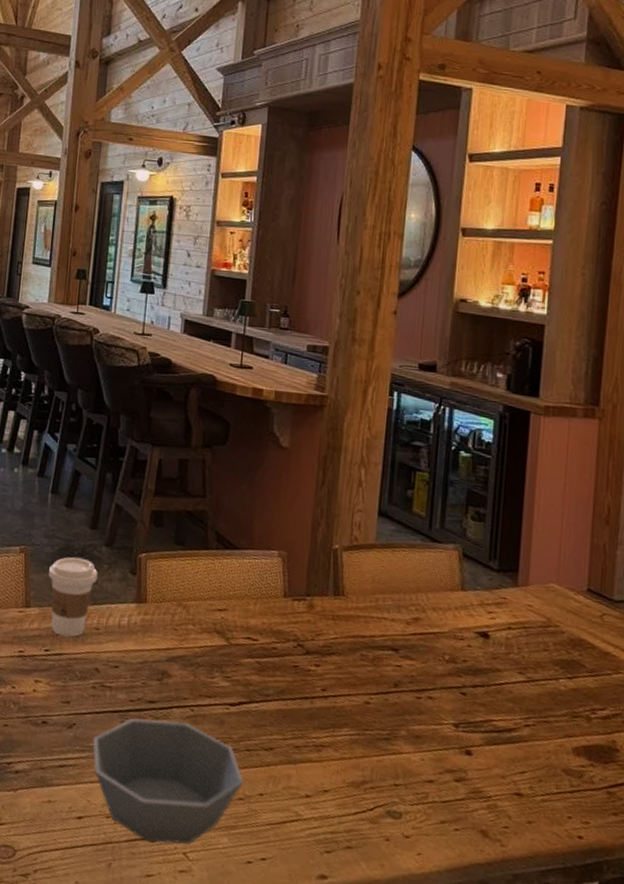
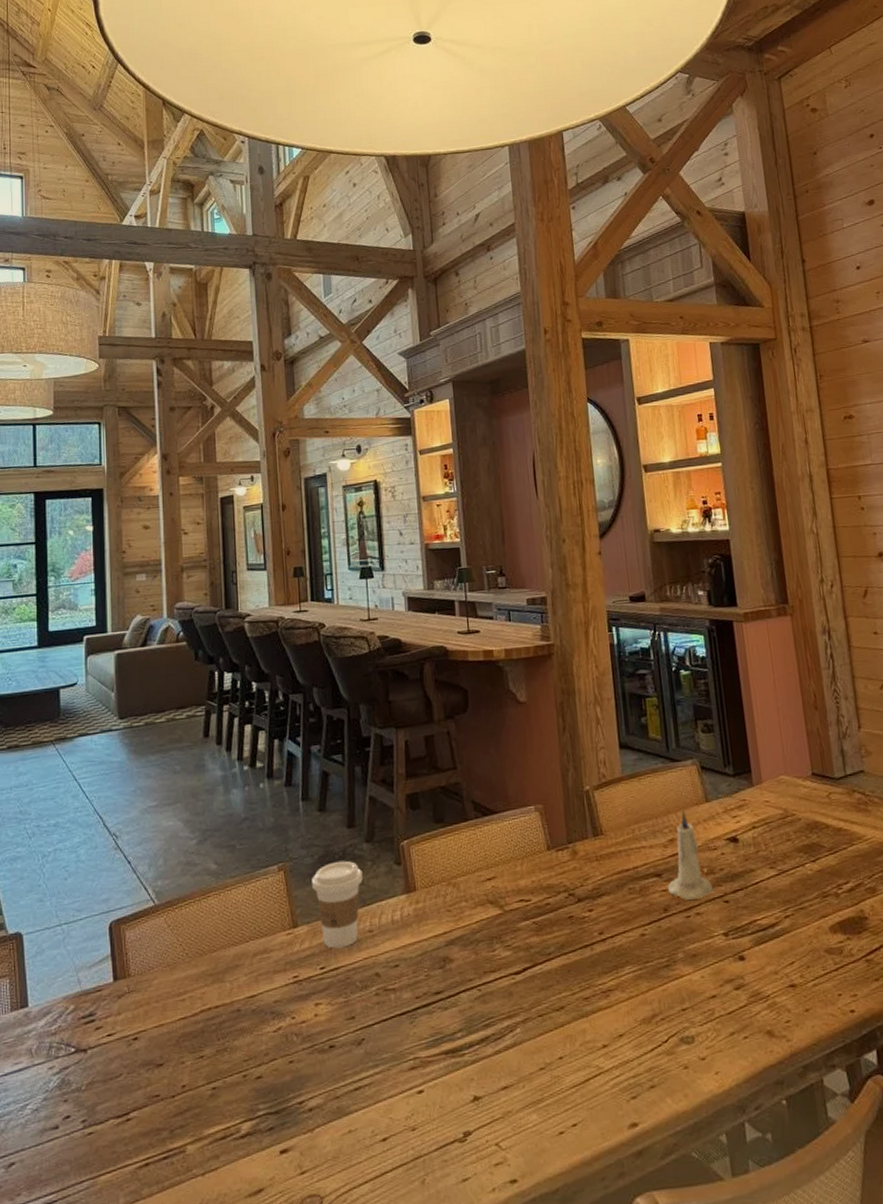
bowl: present [93,718,244,846] -> none [385,1004,542,1145]
candle: none [403,591,453,684] -> present [668,809,714,900]

